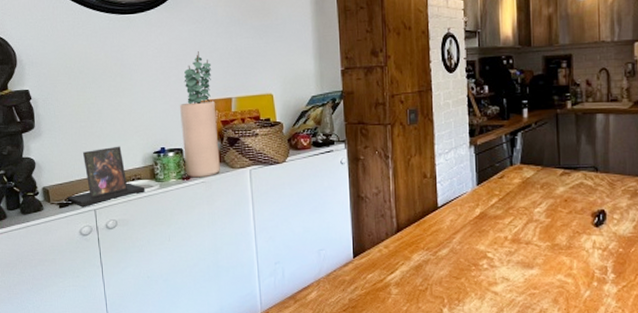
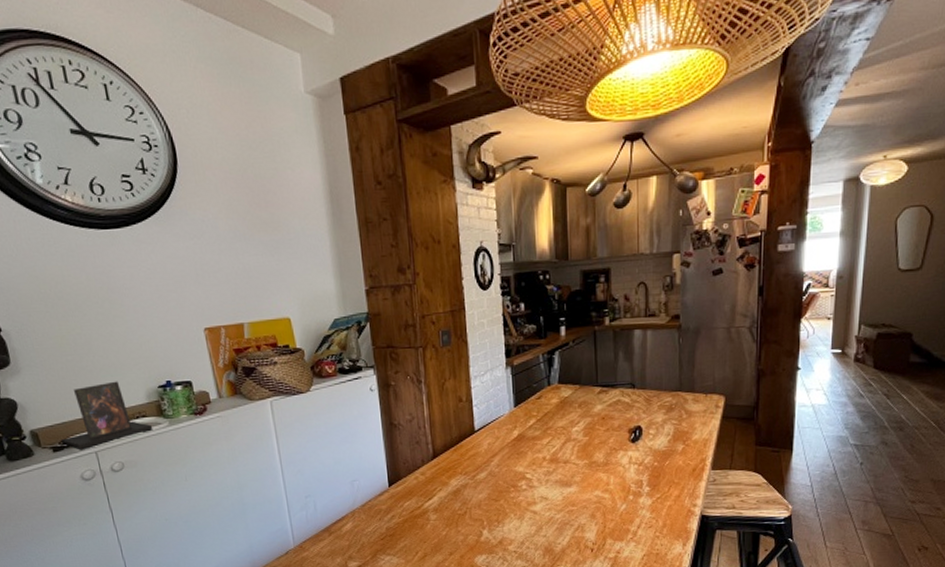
vase: present [179,51,220,178] -> none [182,271,237,413]

